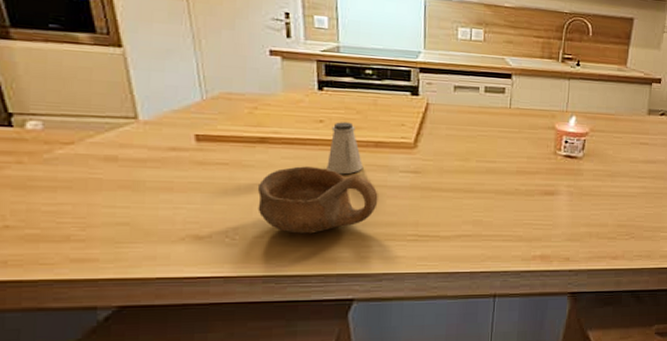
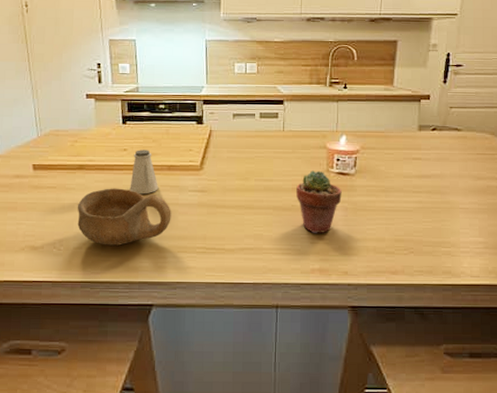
potted succulent: none [520,152,568,219] -> present [296,170,342,233]

